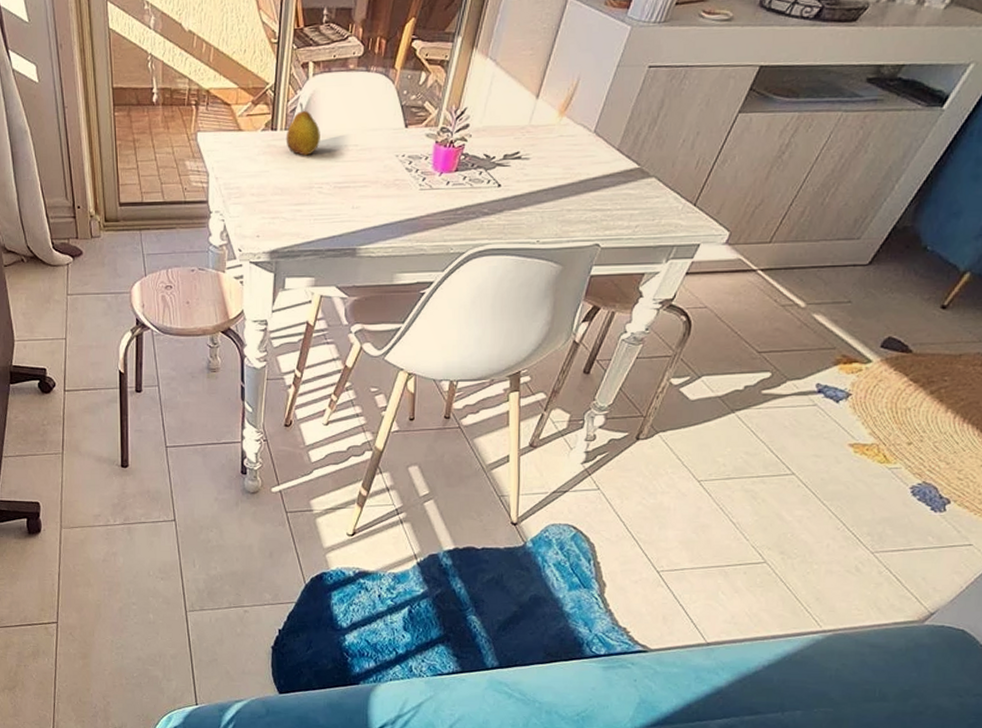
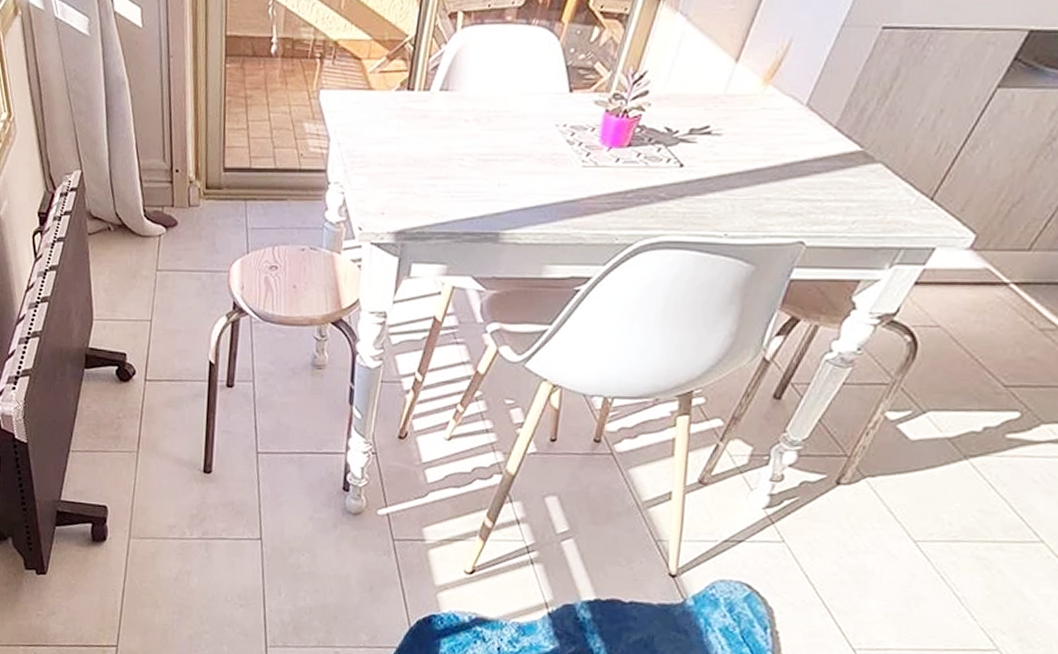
fruit: present [286,102,320,156] -> none [423,58,466,122]

